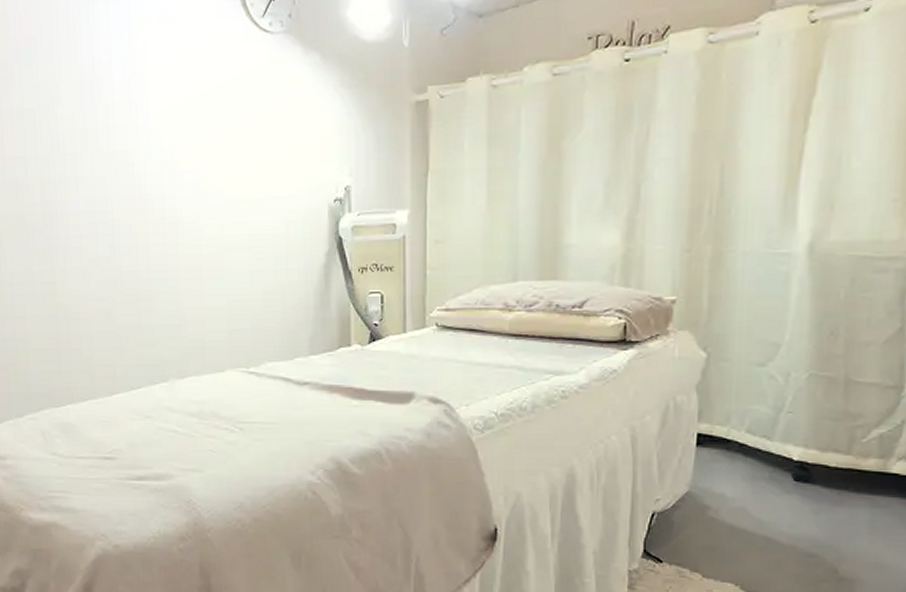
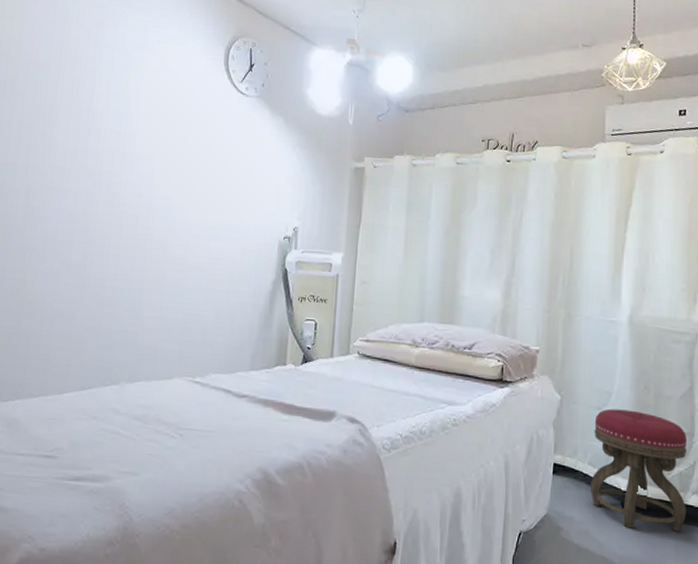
stool: none [749,363,894,505] -> present [591,408,688,532]

